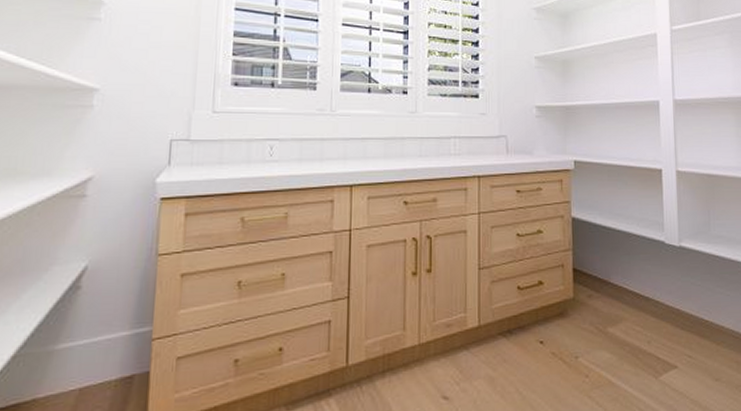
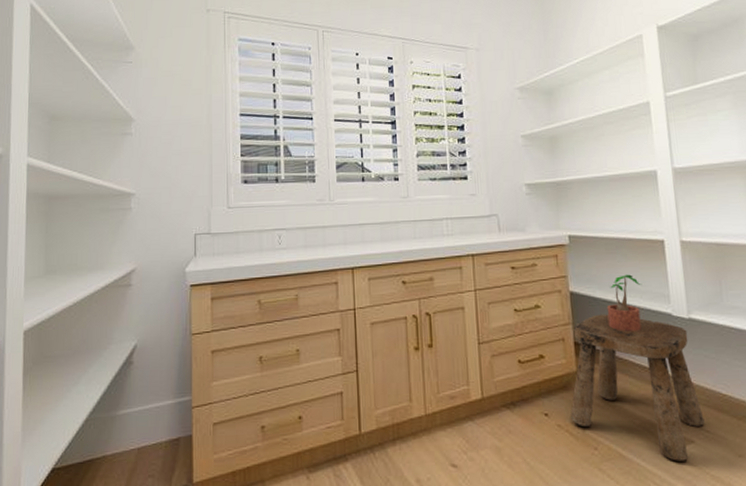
stool: none [565,240,688,387] -> present [571,314,705,461]
potted plant: none [606,202,640,258] -> present [607,274,642,332]

